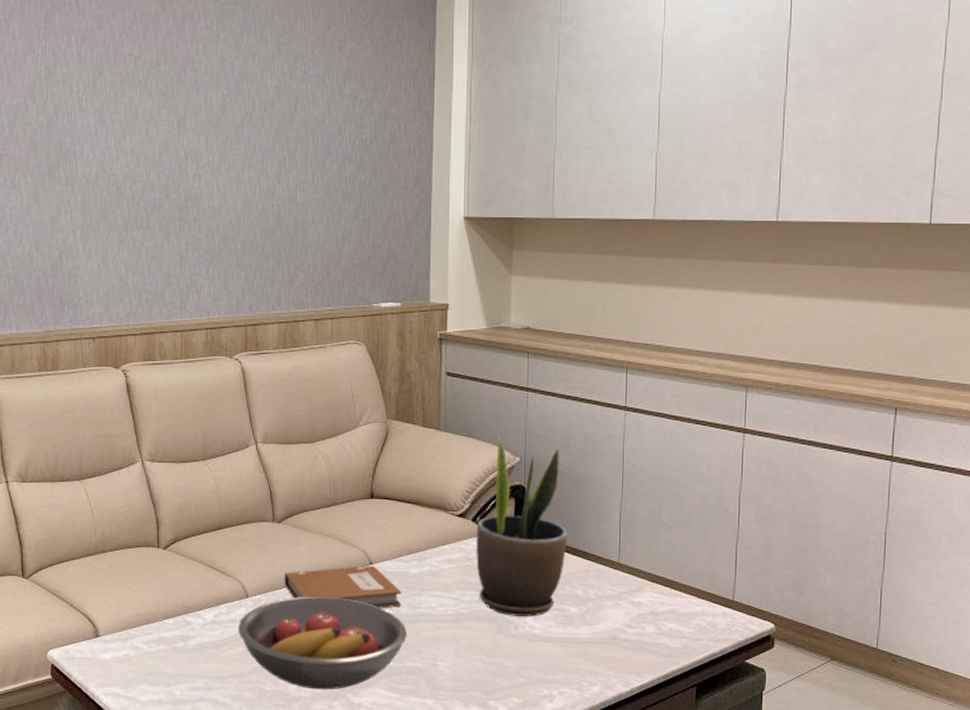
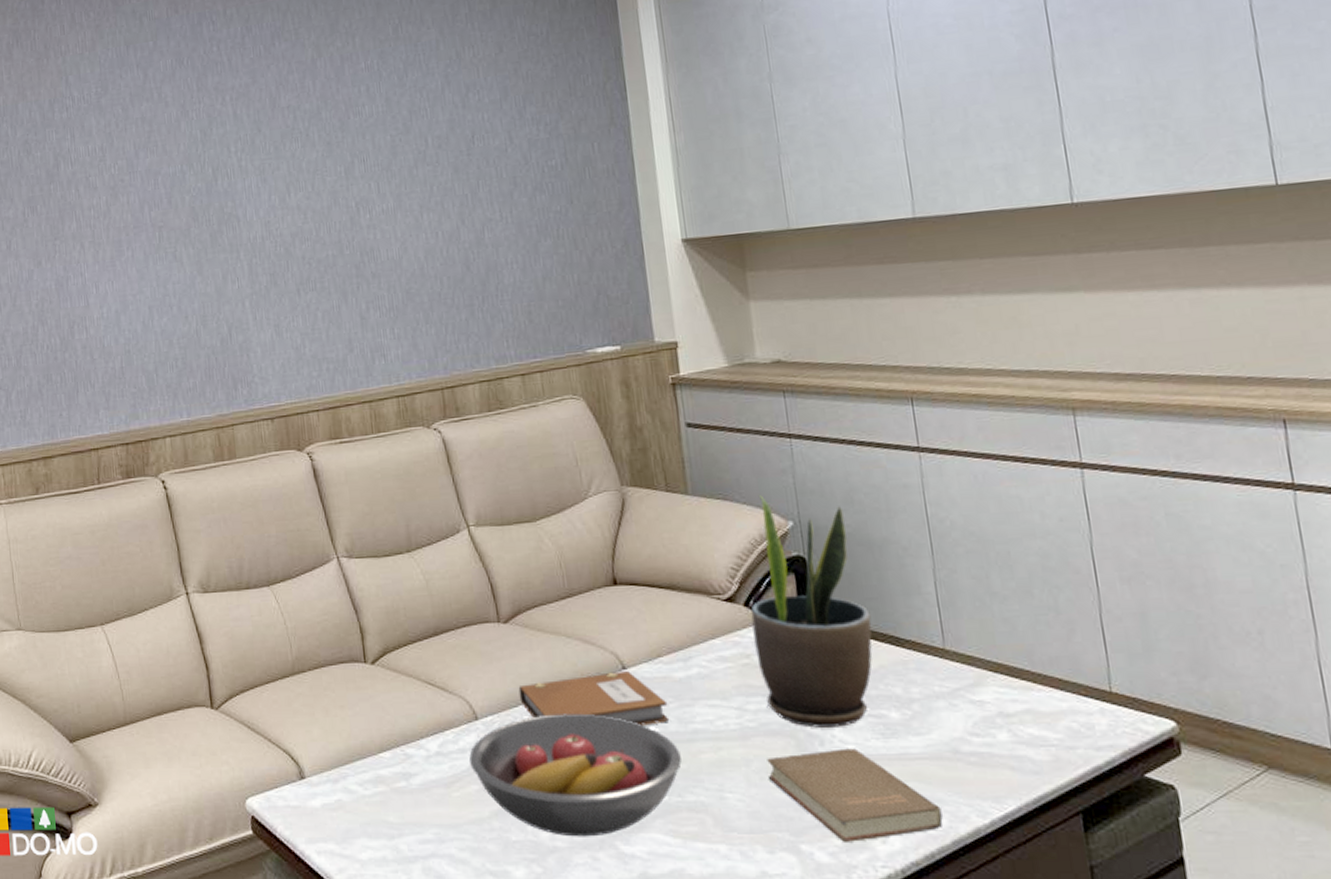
book: none [471,632,596,701] -> present [767,748,944,842]

